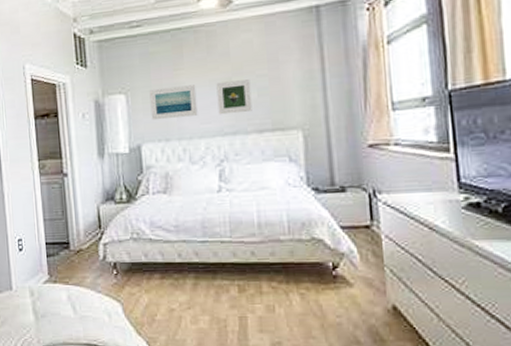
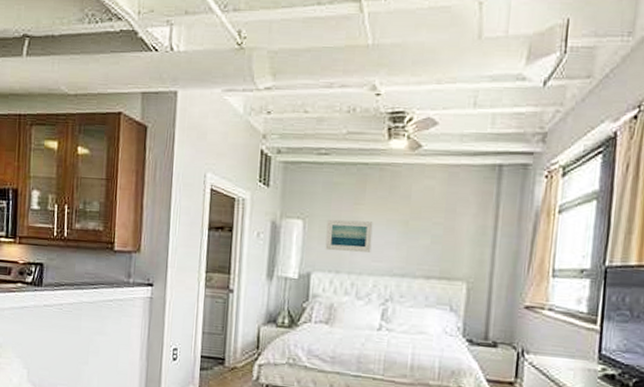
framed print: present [216,79,252,115] -> none [390,223,426,258]

